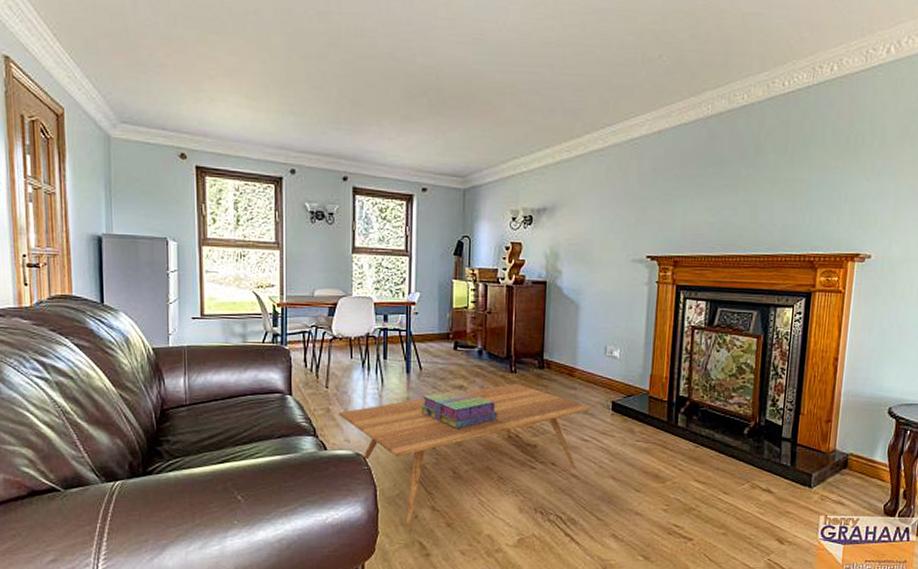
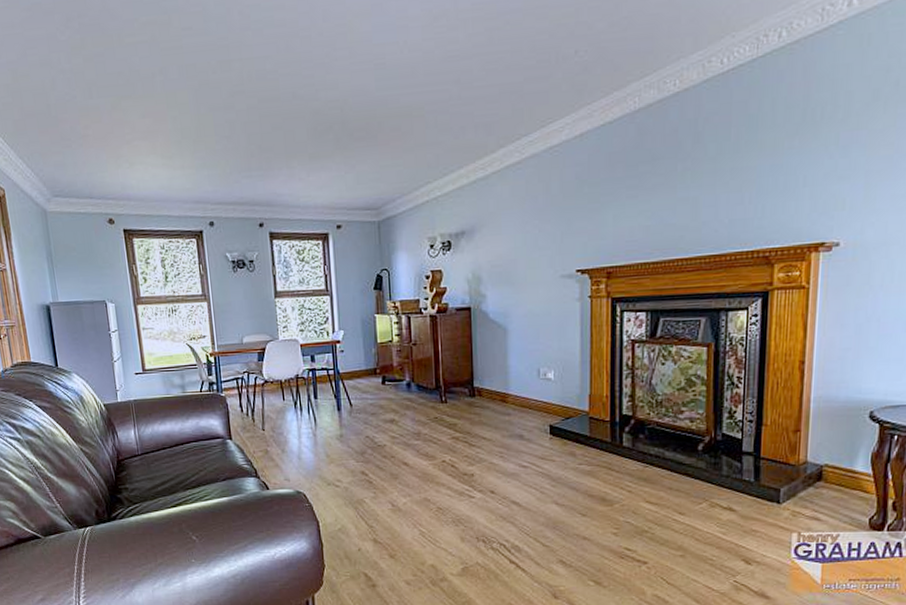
coffee table: present [339,383,591,525] -> none [277,413,528,558]
stack of books: present [420,389,498,430] -> none [354,423,432,463]

